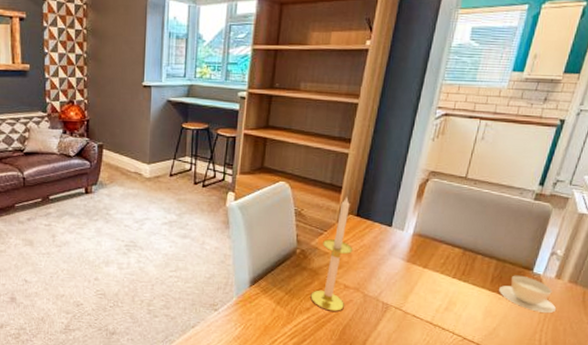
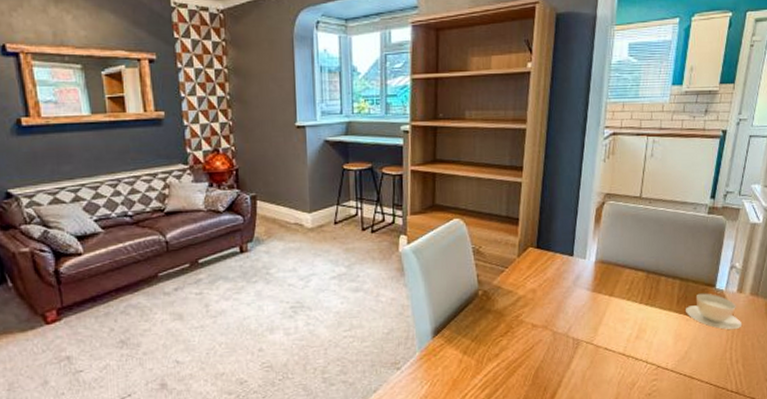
candle: present [310,196,353,311] -> none [498,228,537,355]

